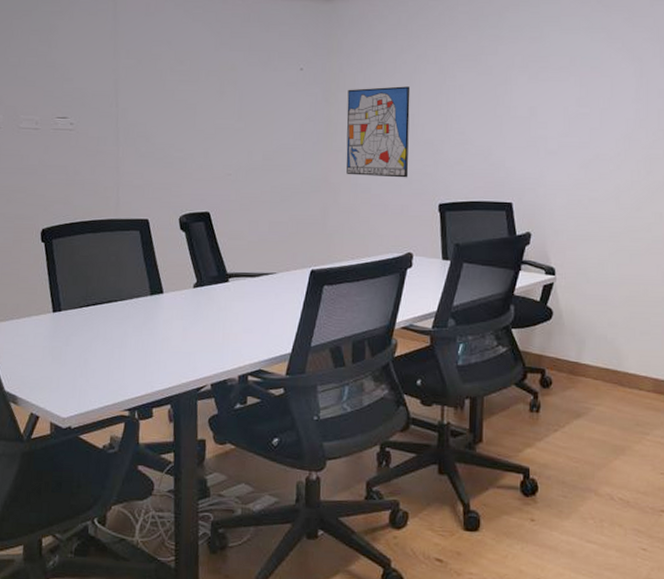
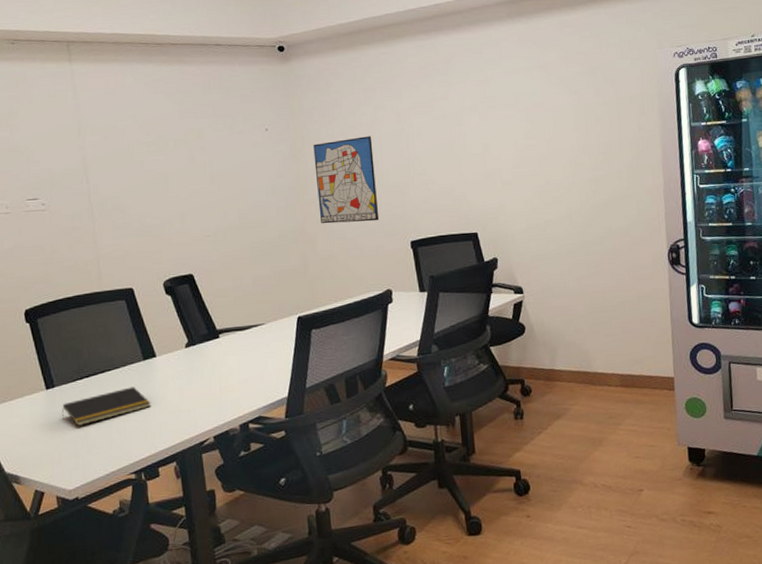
notepad: none [65,321,153,355] -> present [62,387,151,427]

